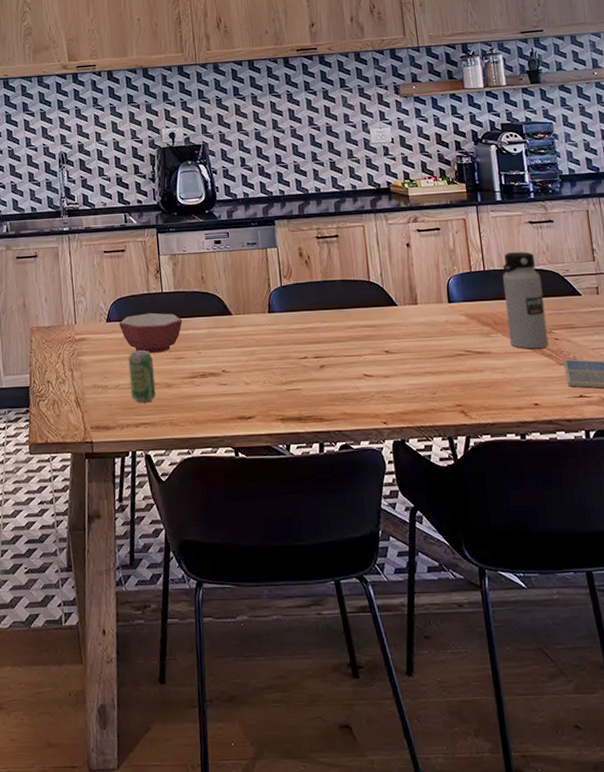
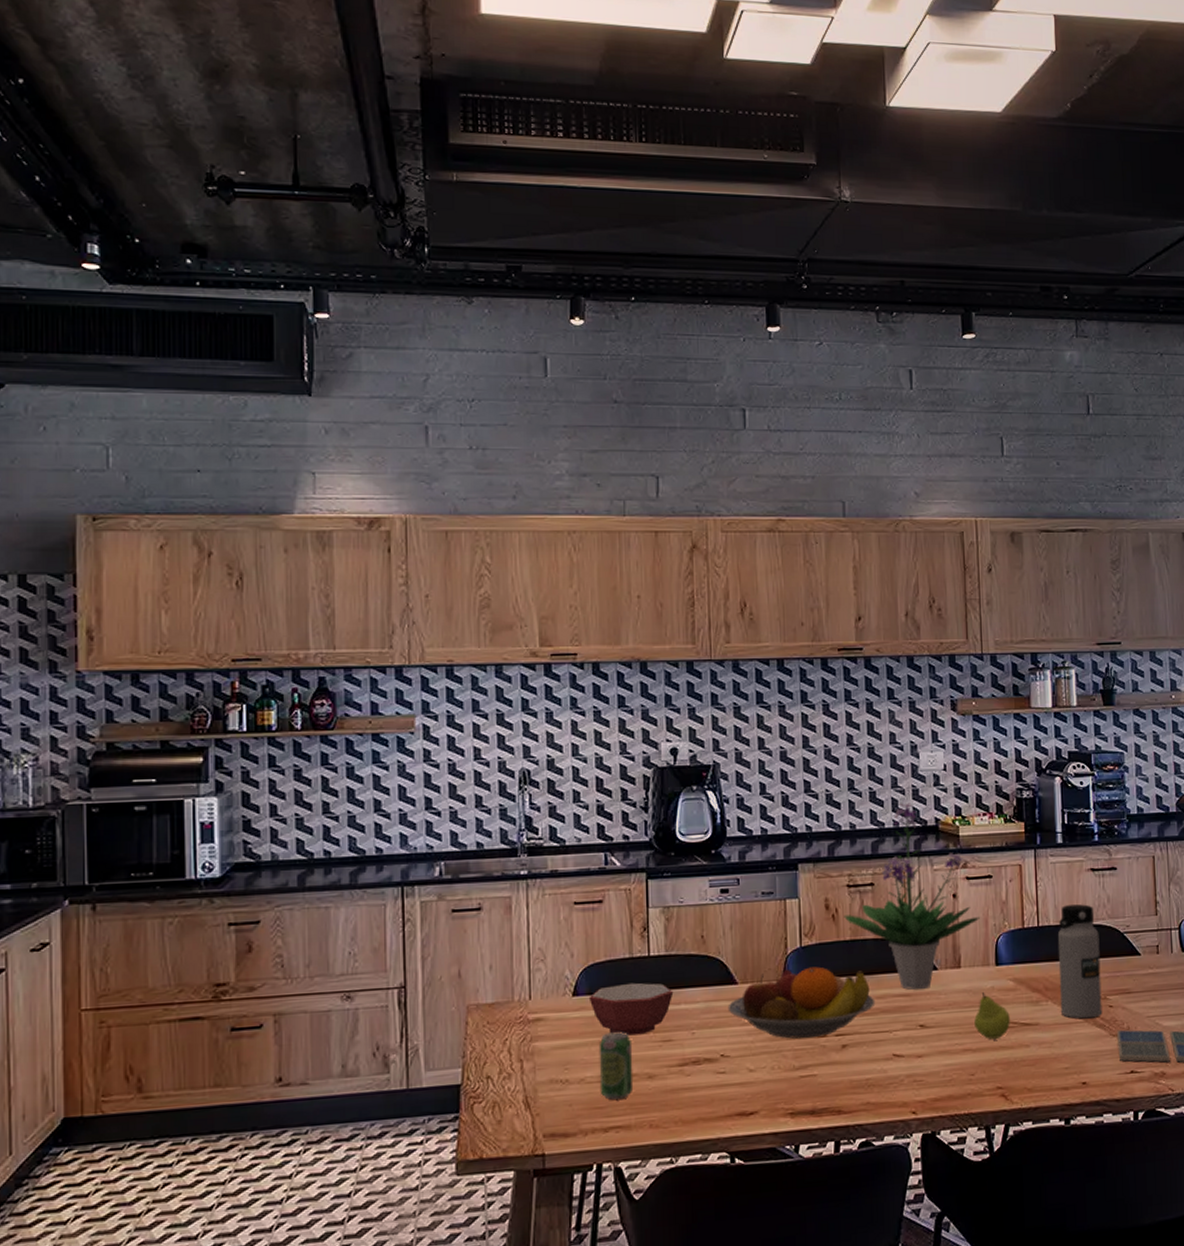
fruit bowl: none [225,302,346,360] -> present [727,966,876,1039]
potted plant: none [315,170,432,323] -> present [844,802,980,991]
fruit: none [432,325,465,364] -> present [974,992,1010,1039]

